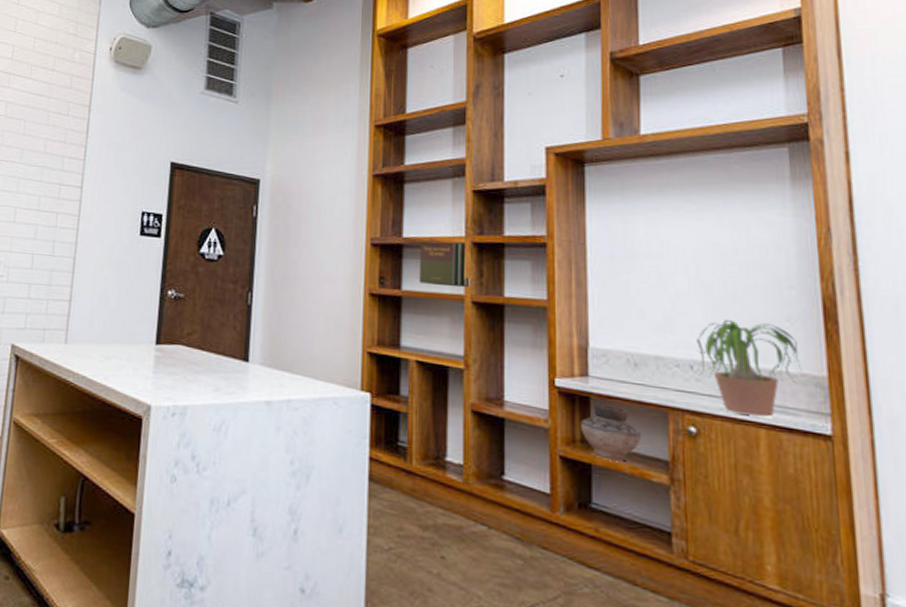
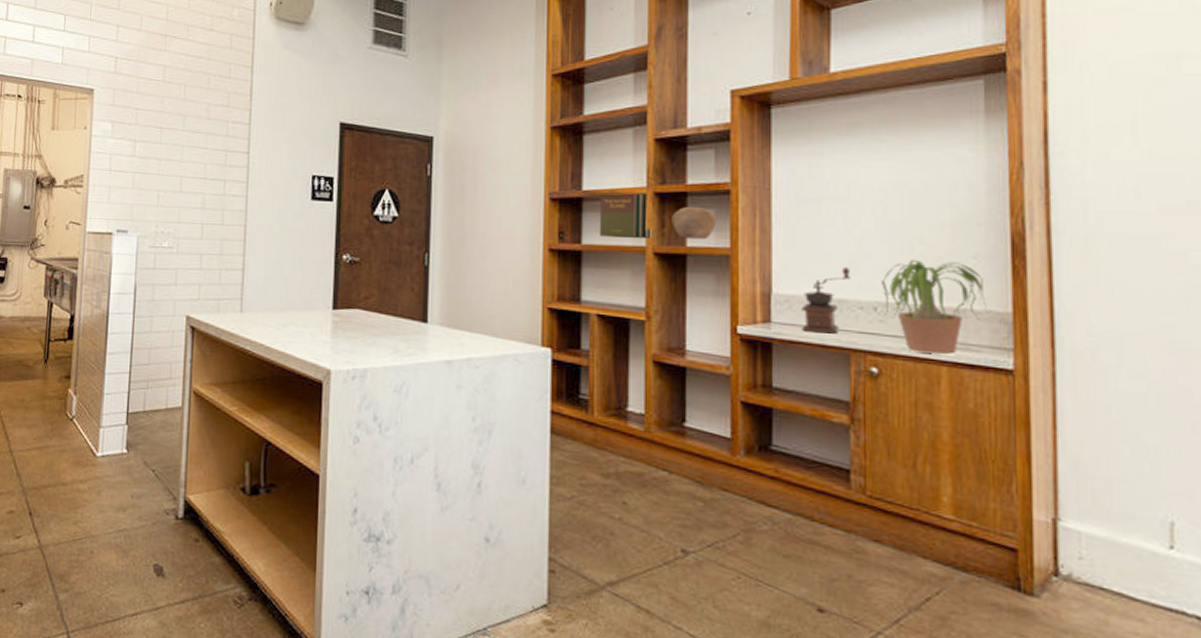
decorative bowl: none [490,258,534,291] -> present [672,207,717,240]
ceramic pot: present [579,404,642,462] -> none [761,349,823,404]
coffee grinder: none [617,324,667,391] -> present [800,267,851,334]

